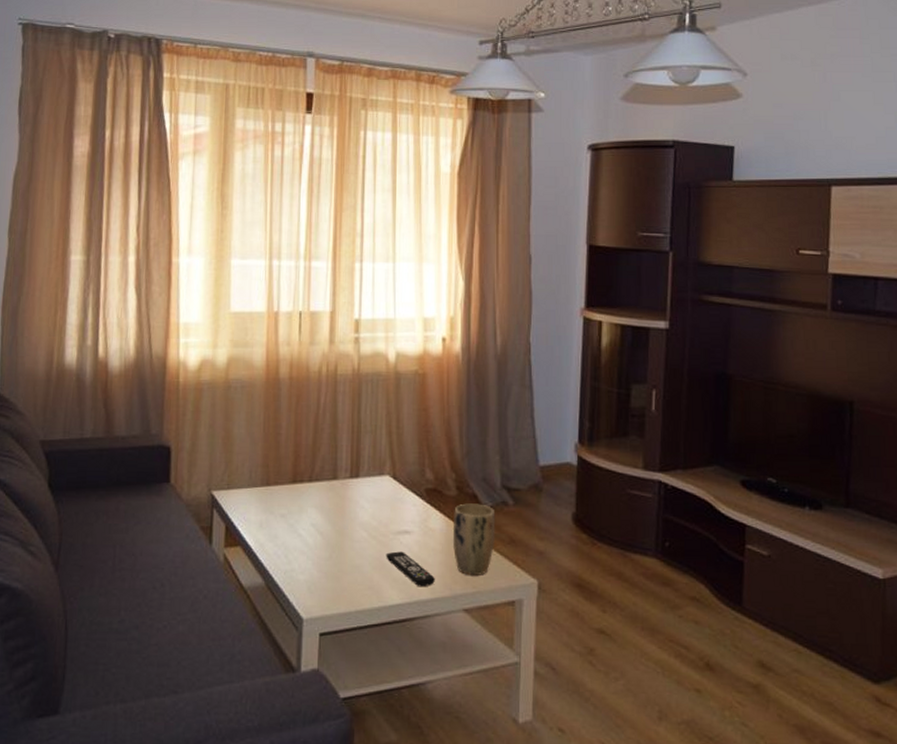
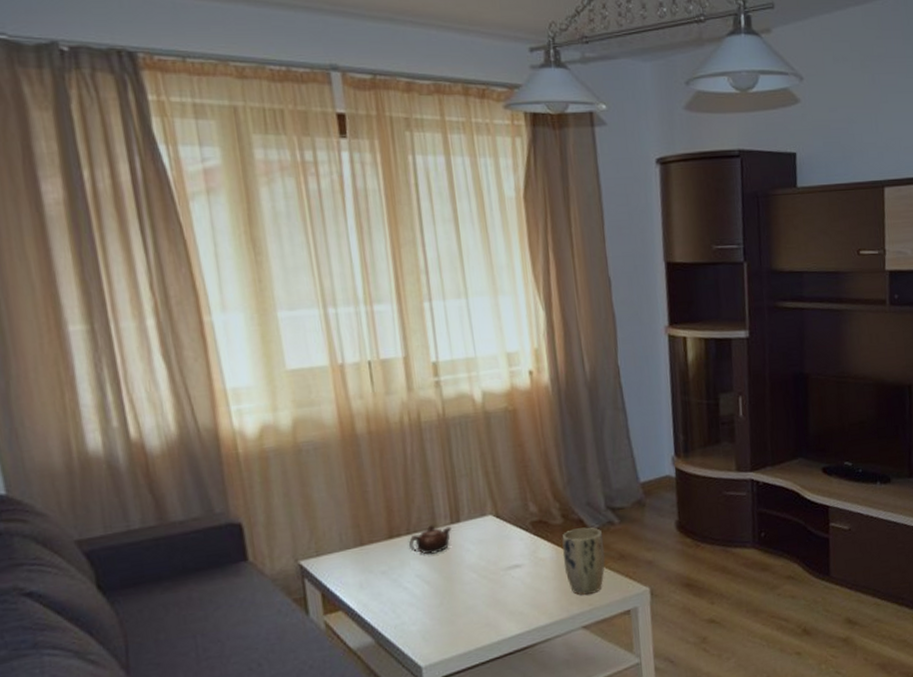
teapot: none [308,475,350,507] -> present [408,523,451,555]
remote control: present [386,551,435,587] -> none [498,585,551,615]

